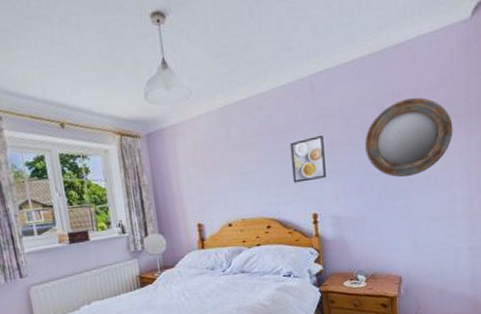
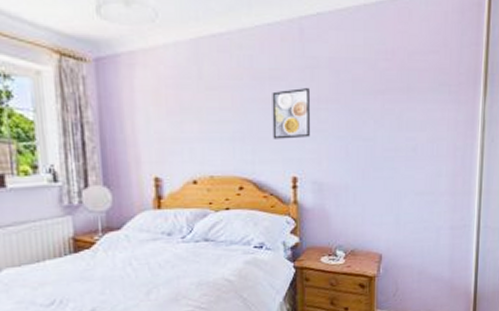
home mirror: present [365,97,453,178] -> none [354,59,443,146]

